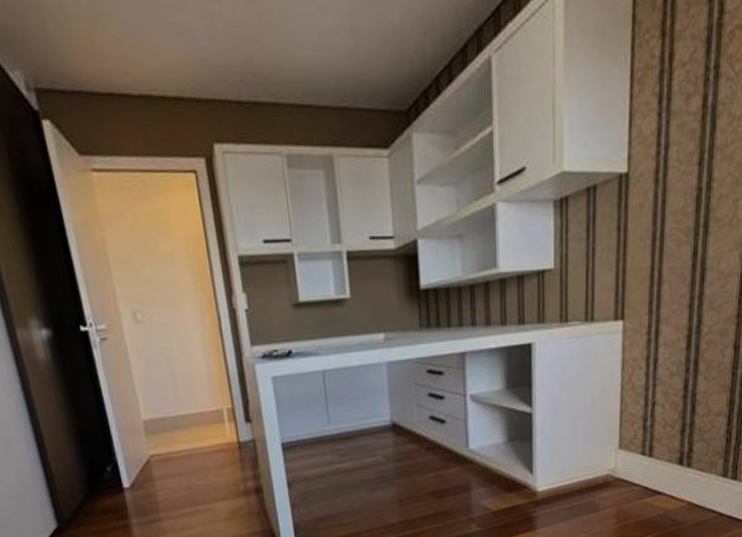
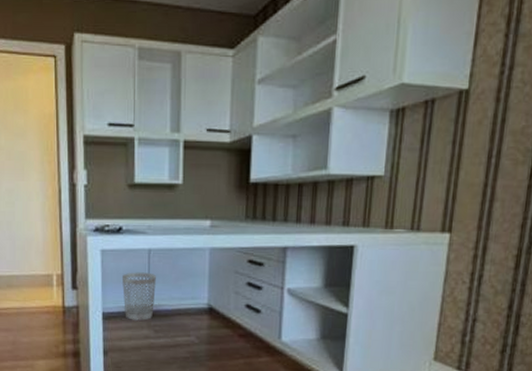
wastebasket: none [298,395,335,447] -> present [122,272,156,321]

